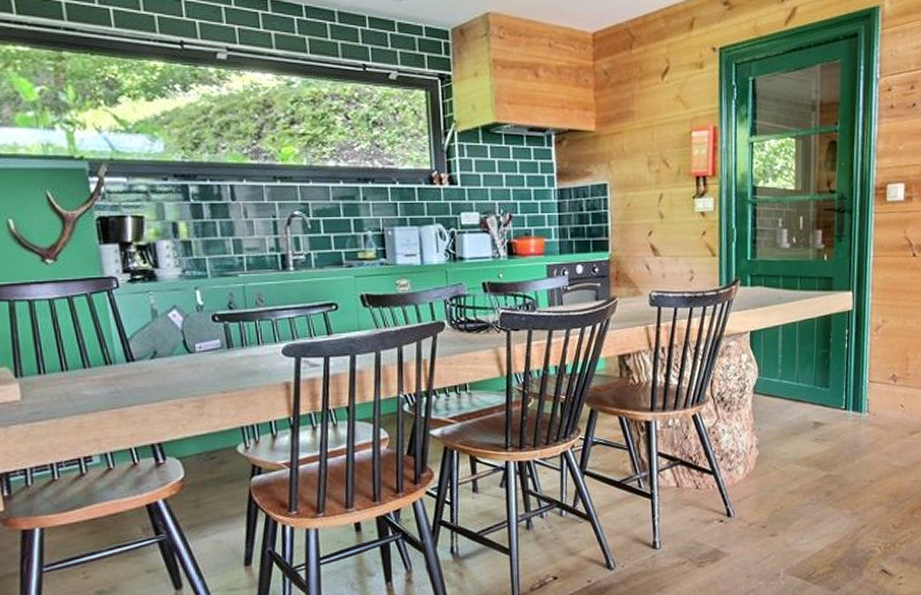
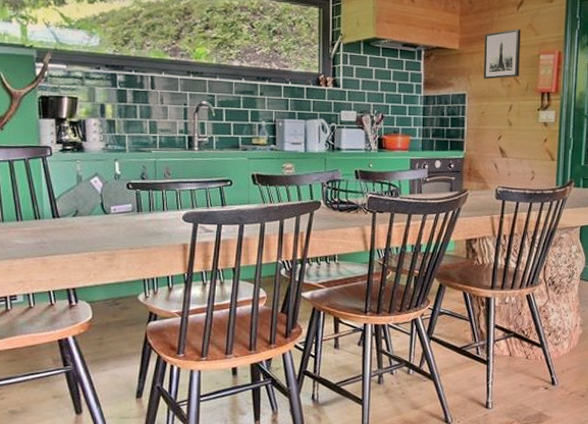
wall art: none [625,102,669,165] -> present [483,29,521,80]

